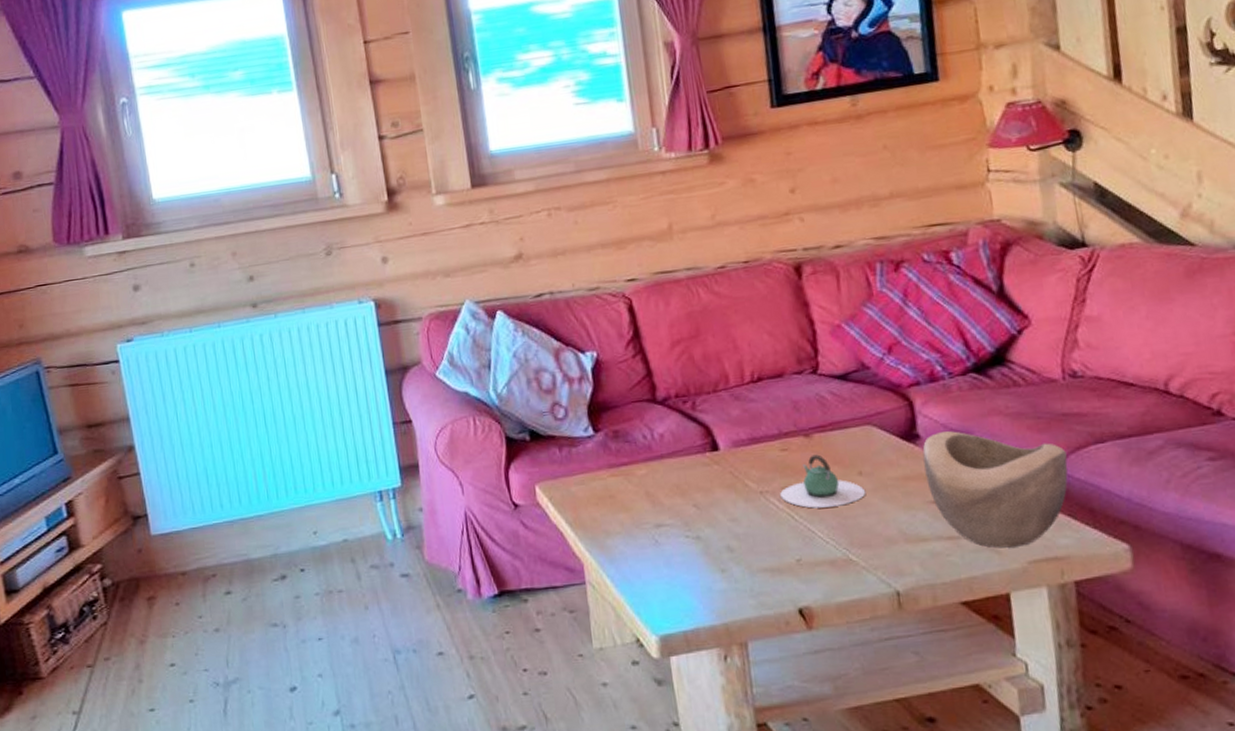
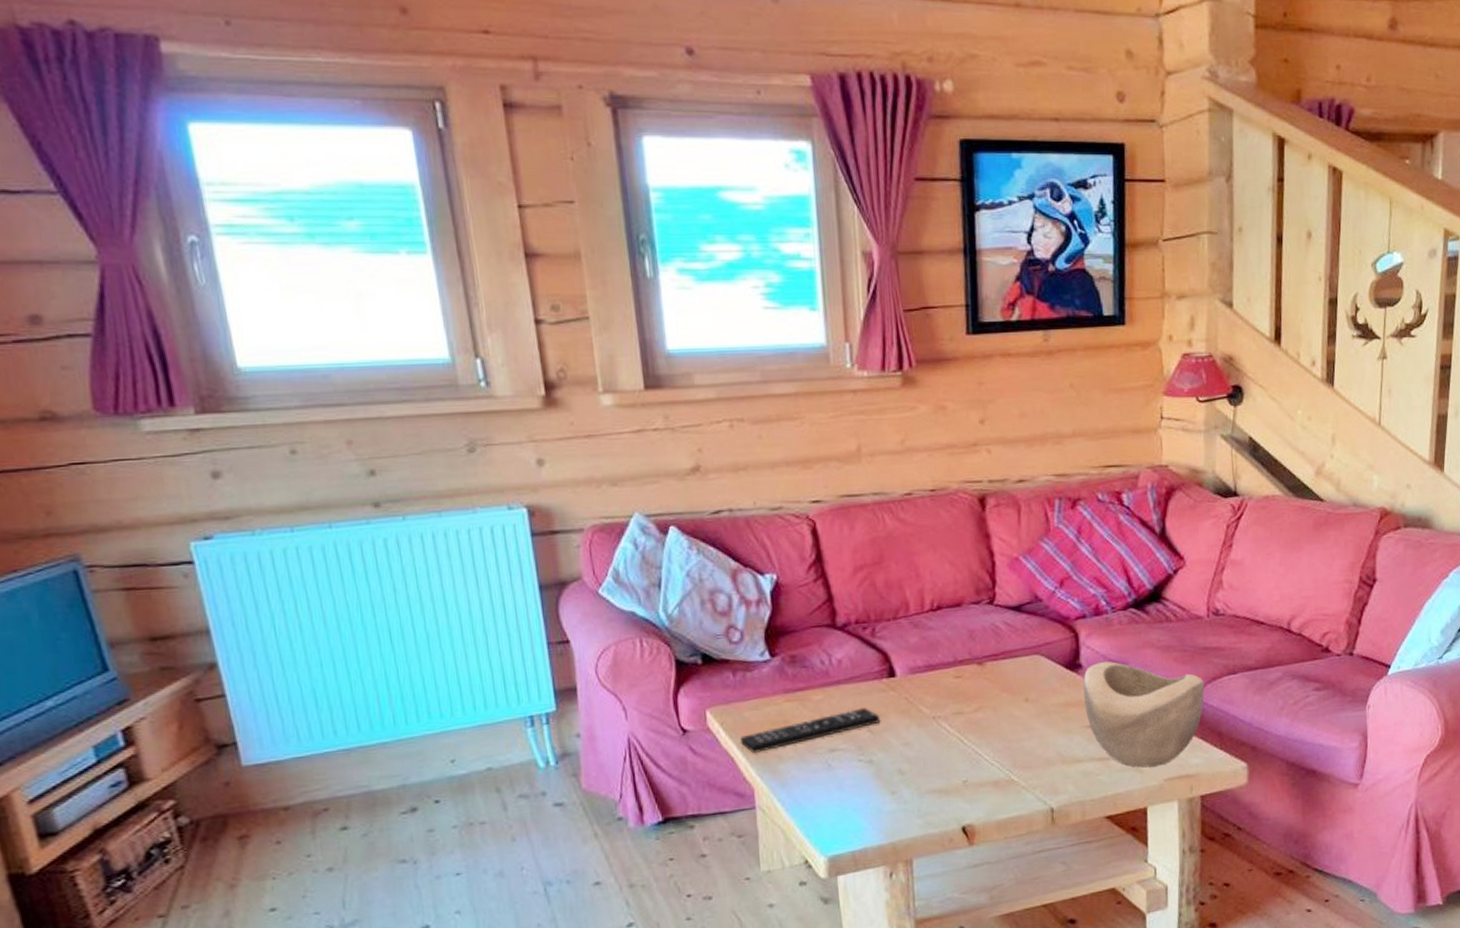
remote control: none [567,482,706,528] -> present [739,708,881,753]
teapot: present [780,454,866,509] -> none [952,681,1031,733]

